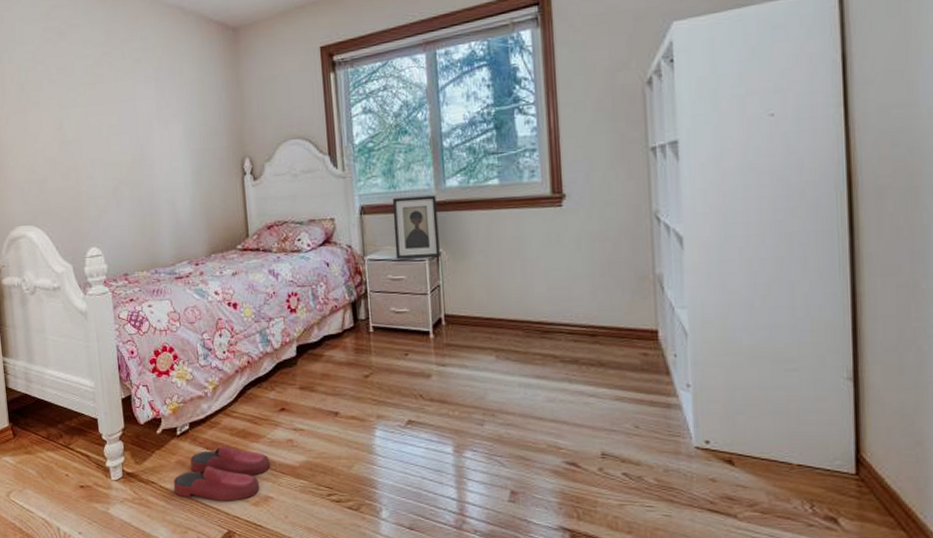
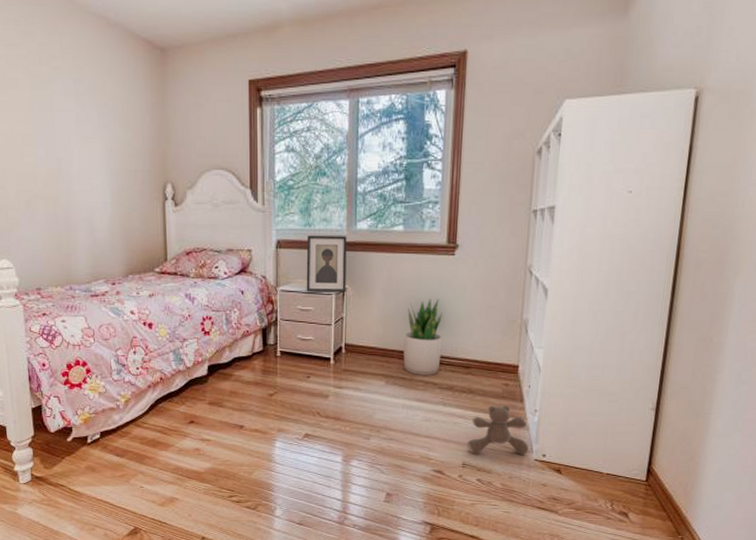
slippers: present [173,445,271,501] -> none [82,453,178,502]
planter: none [512,257,560,347] -> present [403,299,443,375]
stuffed bear: none [604,379,686,441] -> present [467,405,529,455]

